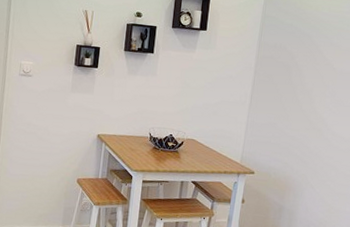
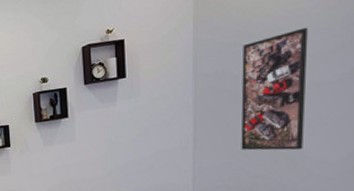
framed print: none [284,26,342,124] -> present [241,27,308,151]

